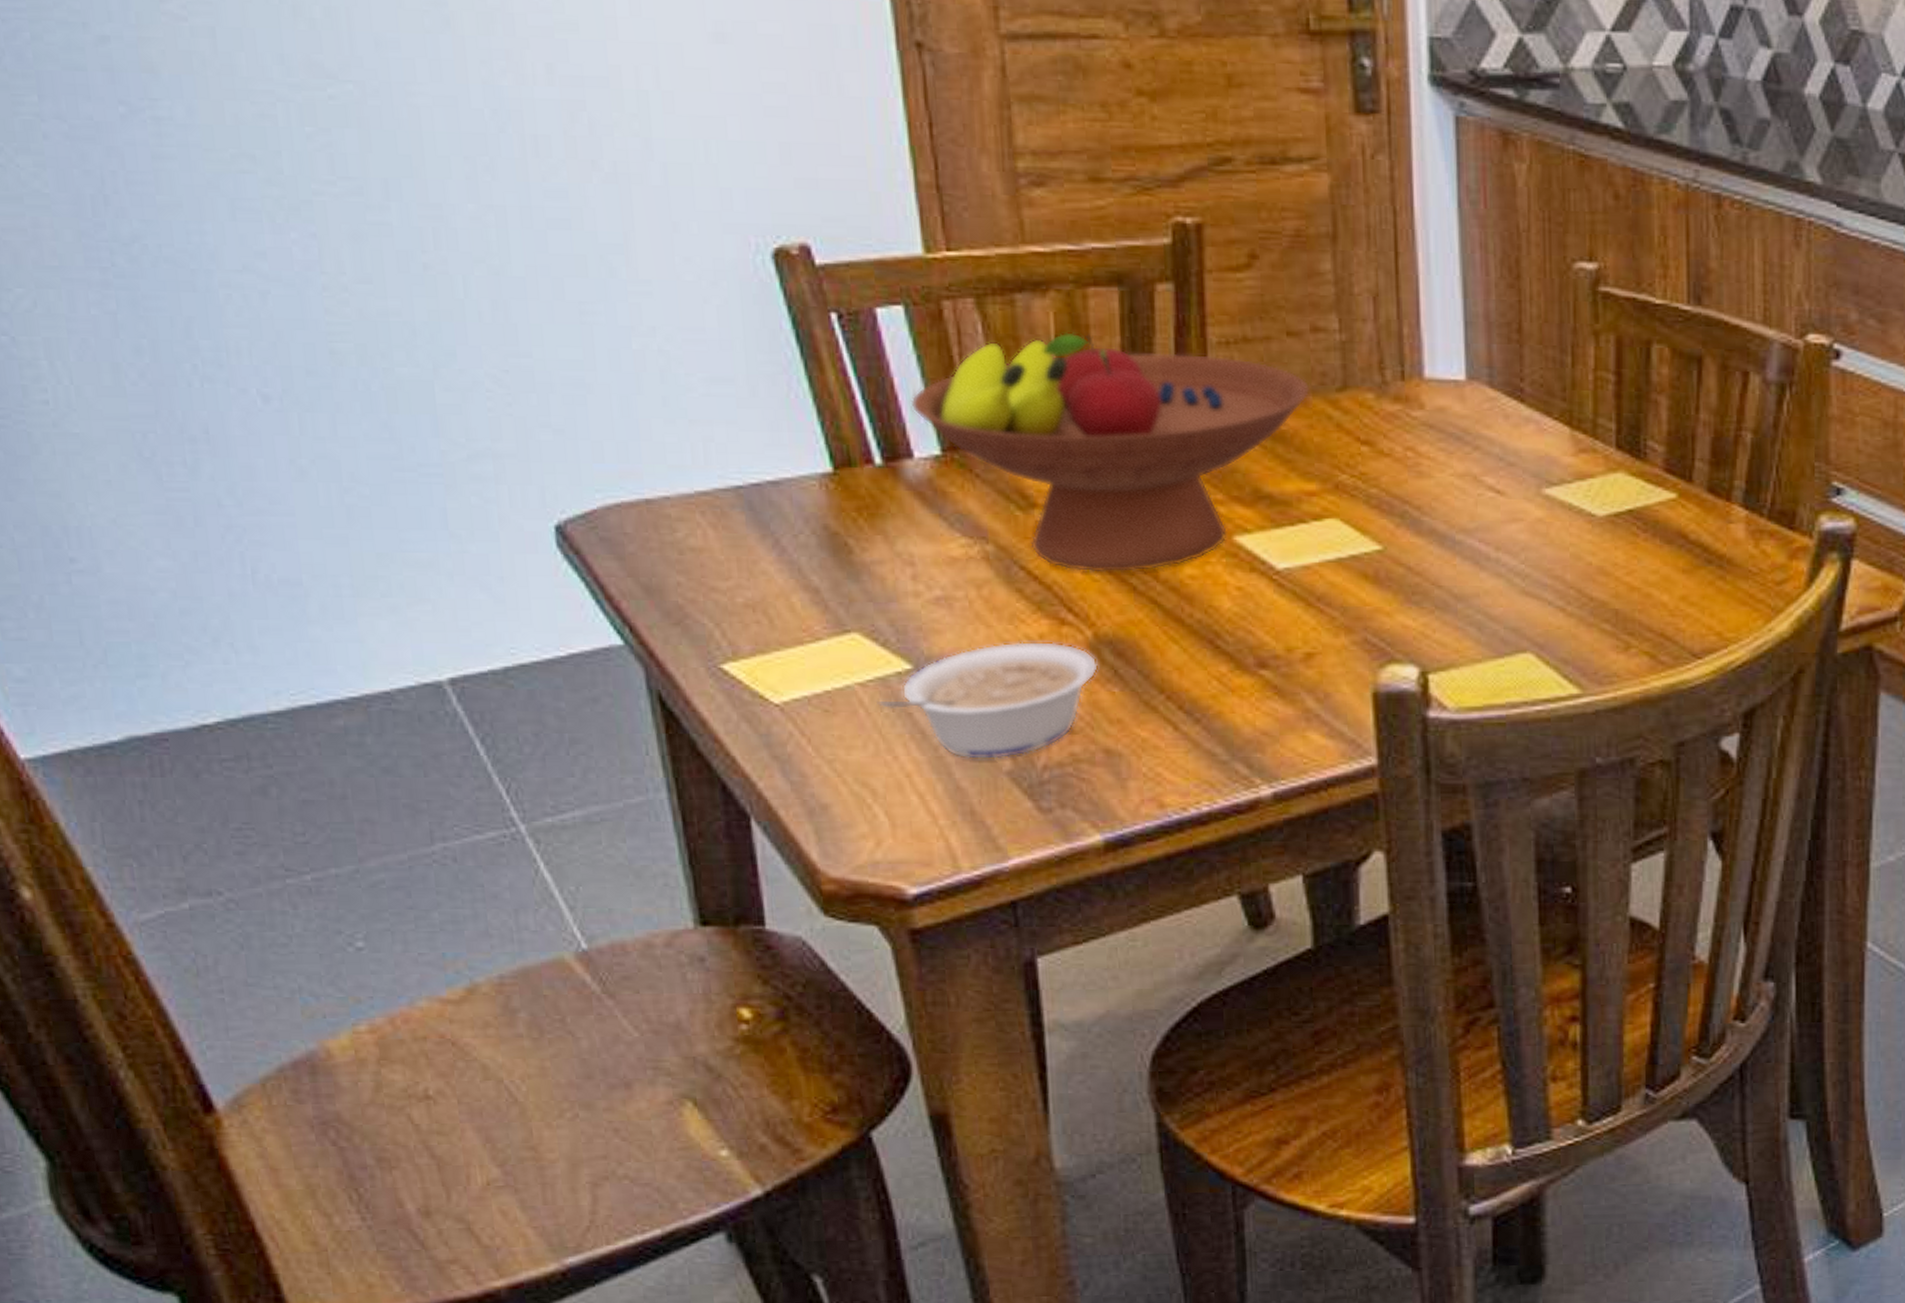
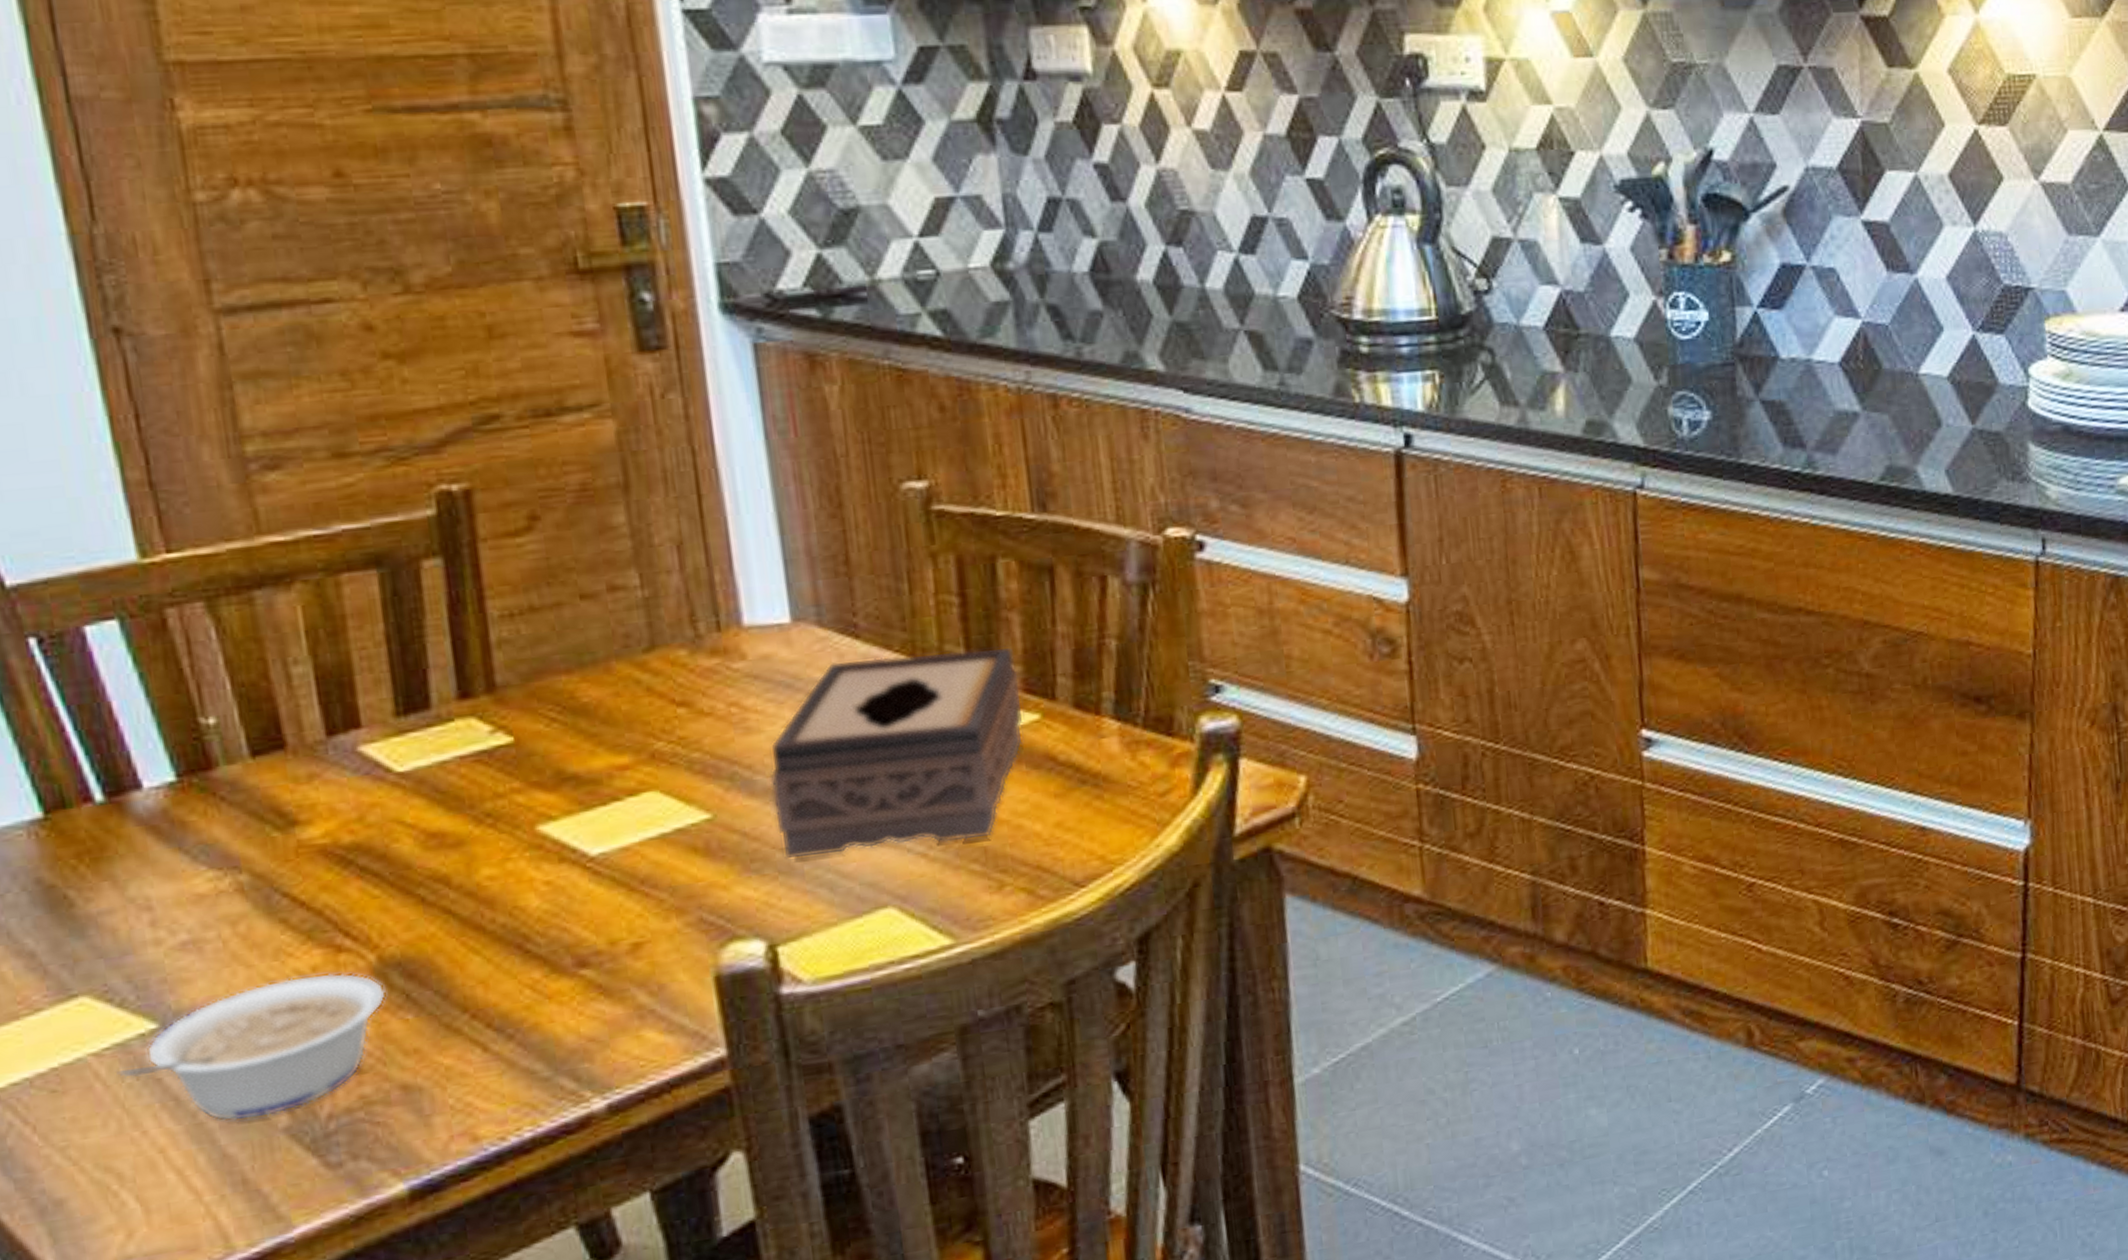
fruit bowl: present [910,332,1310,573] -> none [134,625,613,890]
tissue box: none [1435,421,1663,600] -> present [769,647,1024,859]

